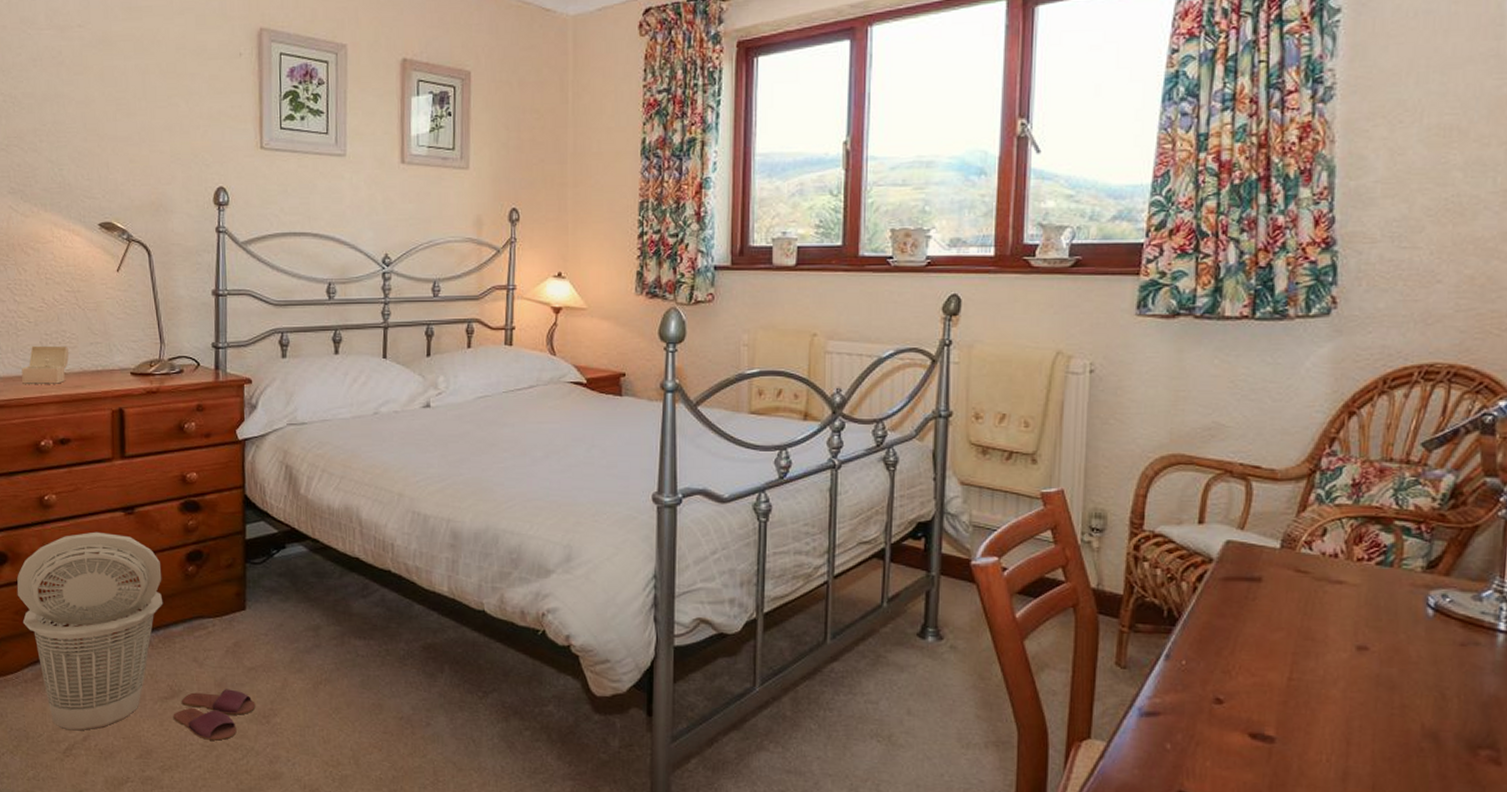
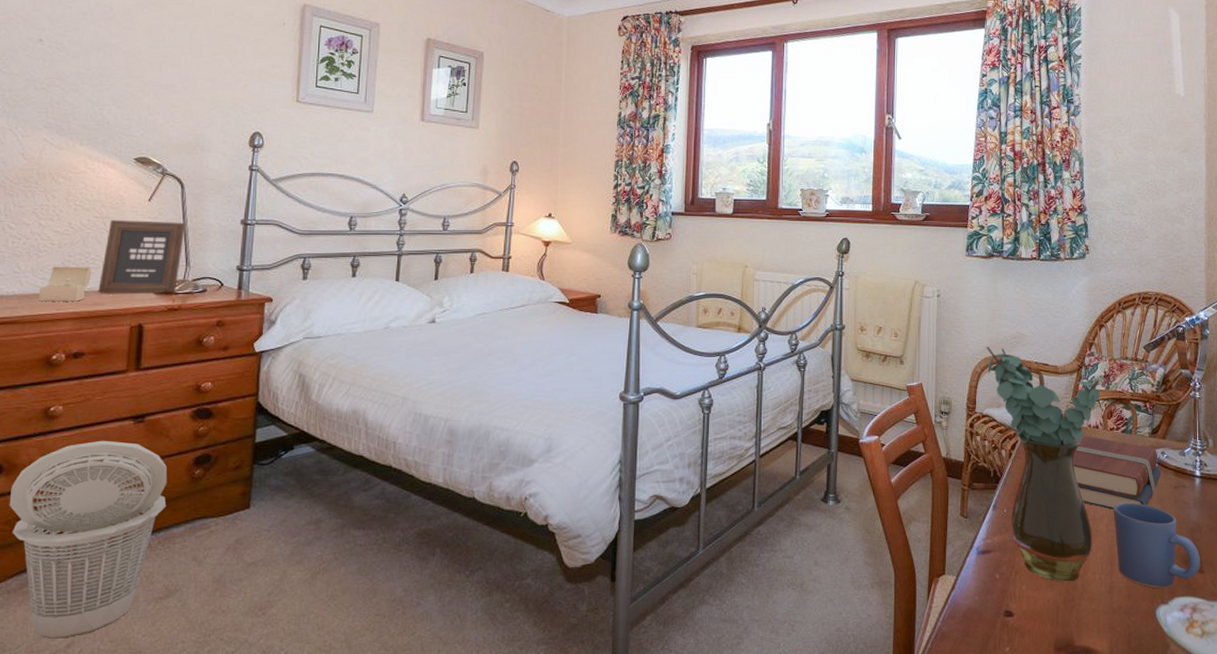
picture frame: none [76,294,157,376] -> present [98,220,186,295]
slippers: present [173,689,256,741] -> none [166,585,253,636]
vase: none [1163,441,1345,762] -> present [986,347,1101,582]
books: none [1293,567,1440,670] -> present [1073,435,1162,510]
mug: none [1354,661,1498,782] -> present [1113,502,1201,589]

